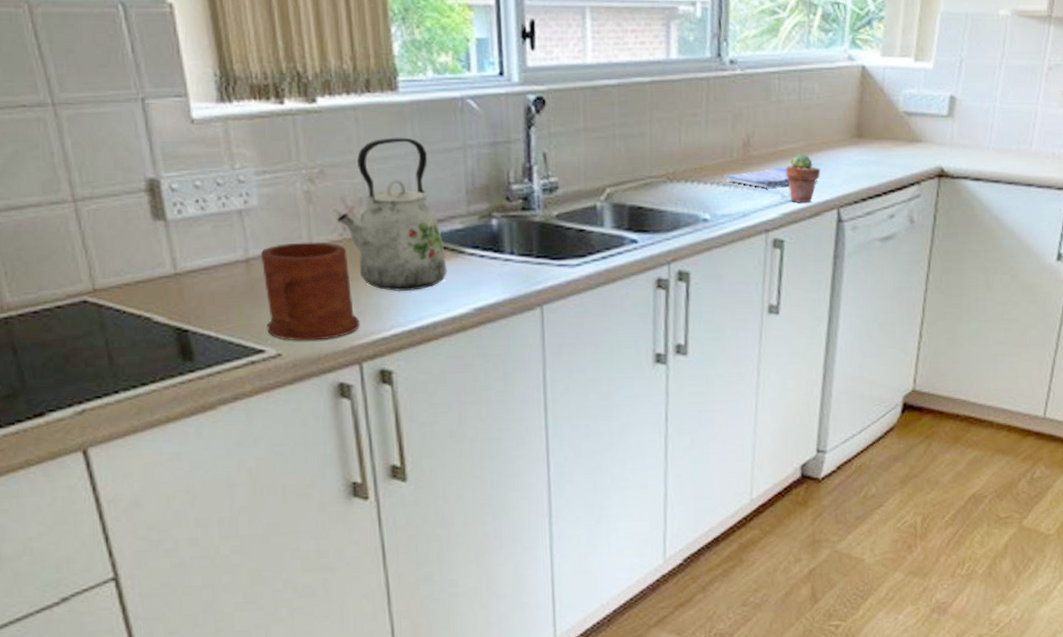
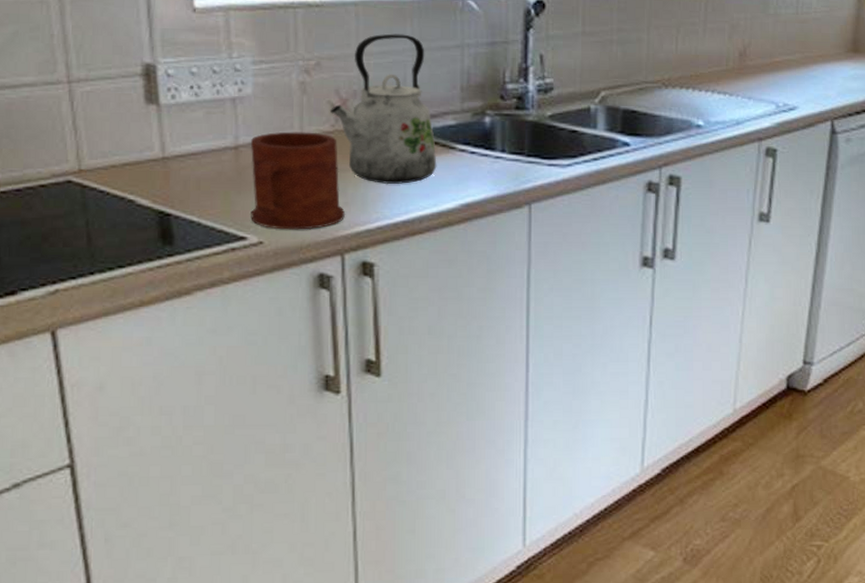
dish towel: present [723,167,790,188] -> none [718,78,785,97]
potted succulent: present [785,153,821,203] -> none [780,65,816,114]

